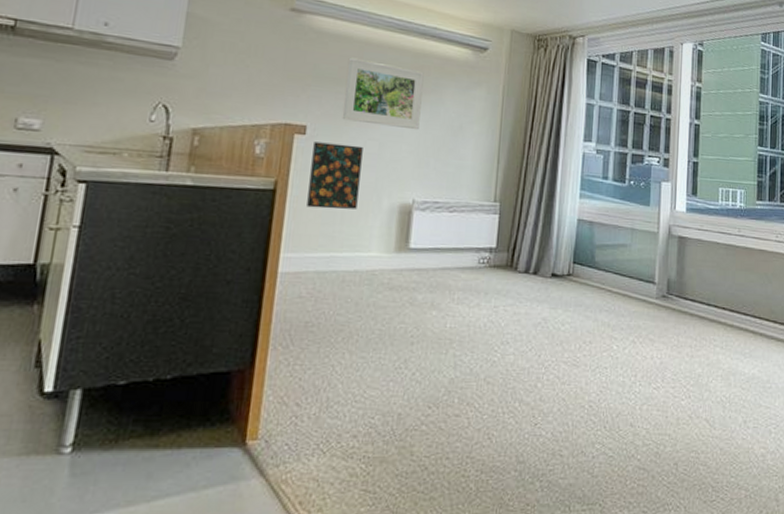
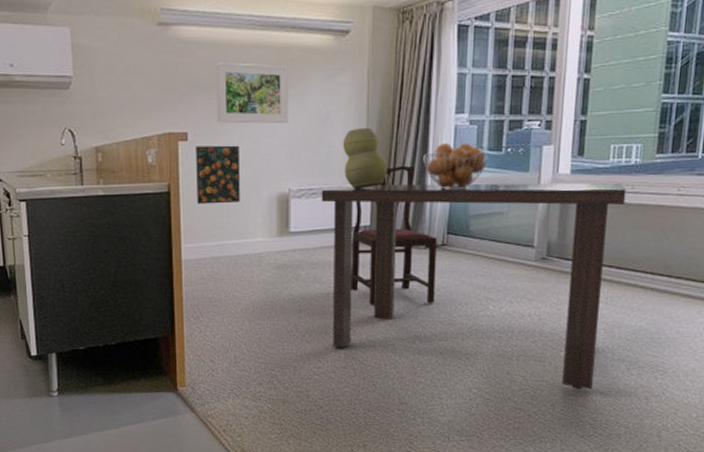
dining table: none [446,203,734,446] -> present [321,182,627,390]
dining chair: none [471,187,563,340] -> present [351,165,437,306]
vase: none [473,143,517,207] -> present [343,127,387,189]
fruit basket: none [552,169,614,217] -> present [423,143,489,189]

